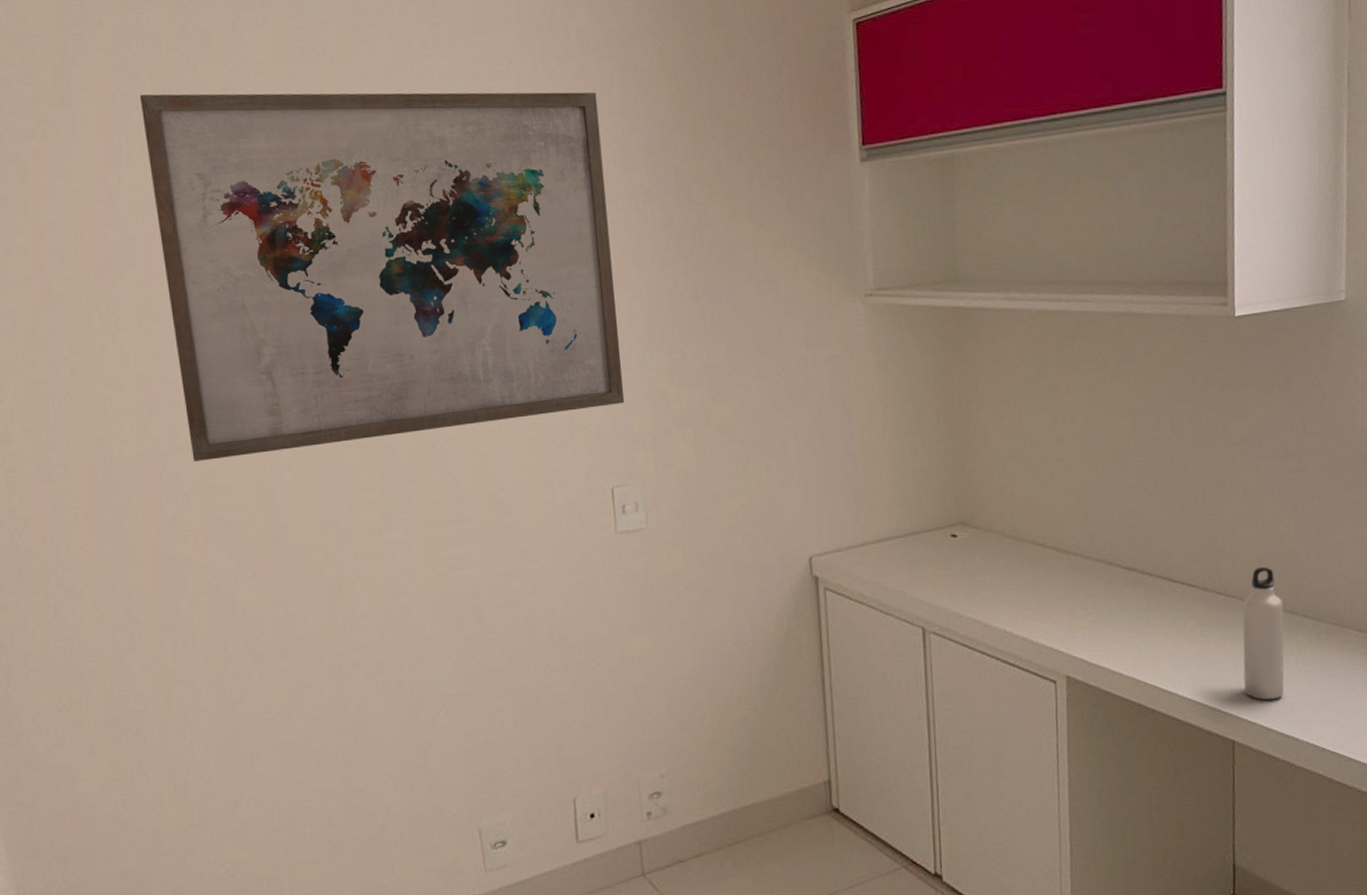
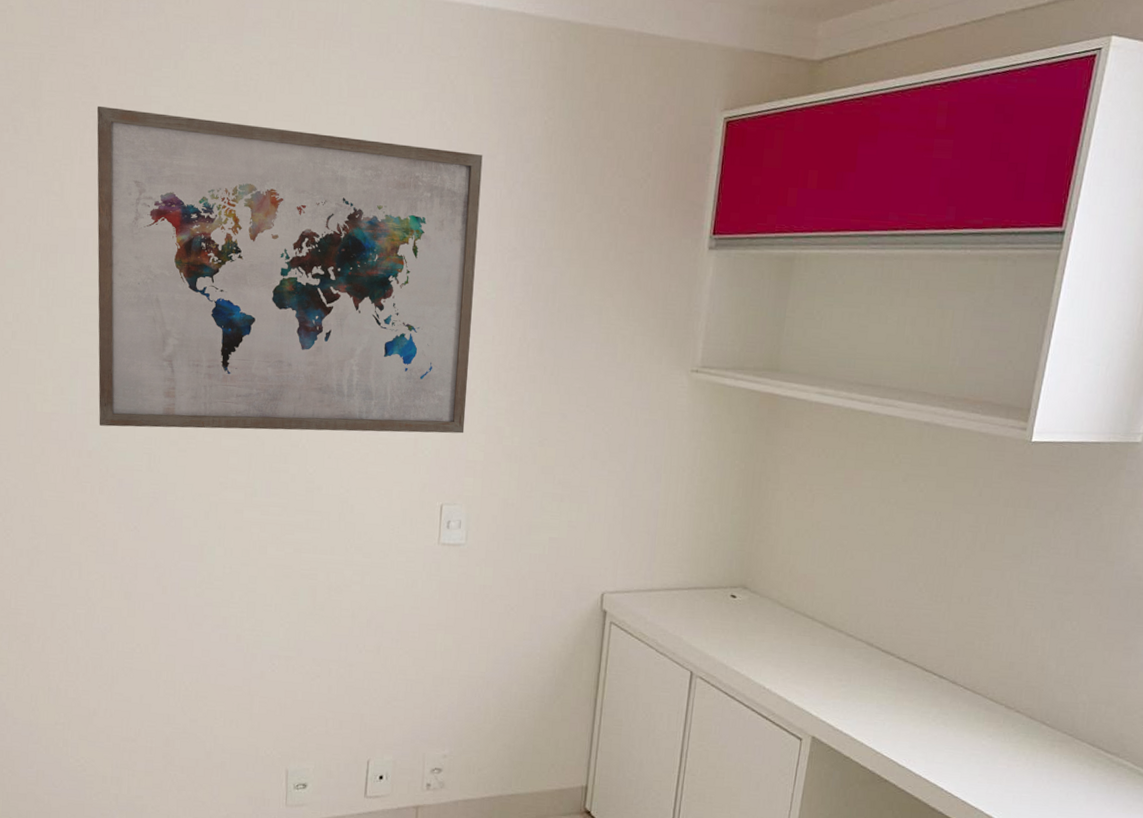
water bottle: present [1243,566,1284,700] -> none [972,671,1025,792]

